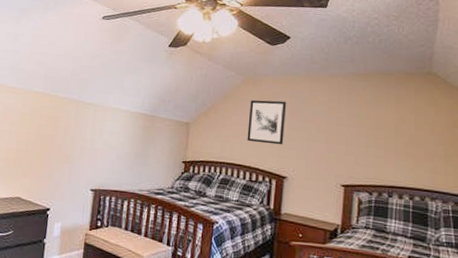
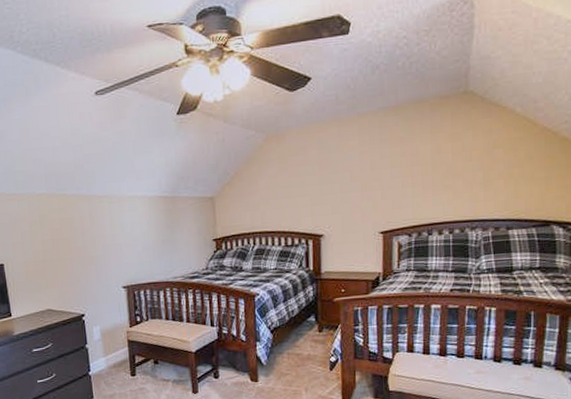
wall art: present [247,100,287,145] -> none [276,153,317,205]

